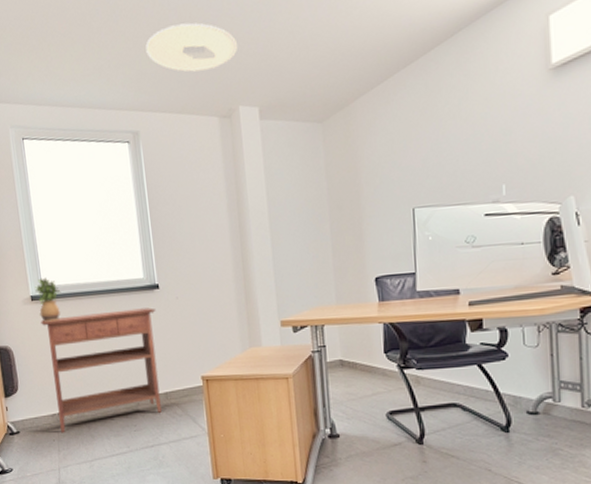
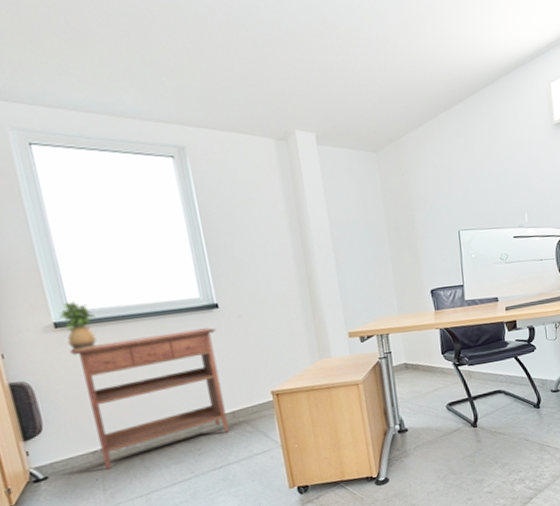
ceiling light: present [145,22,239,72] -> none [187,42,291,92]

